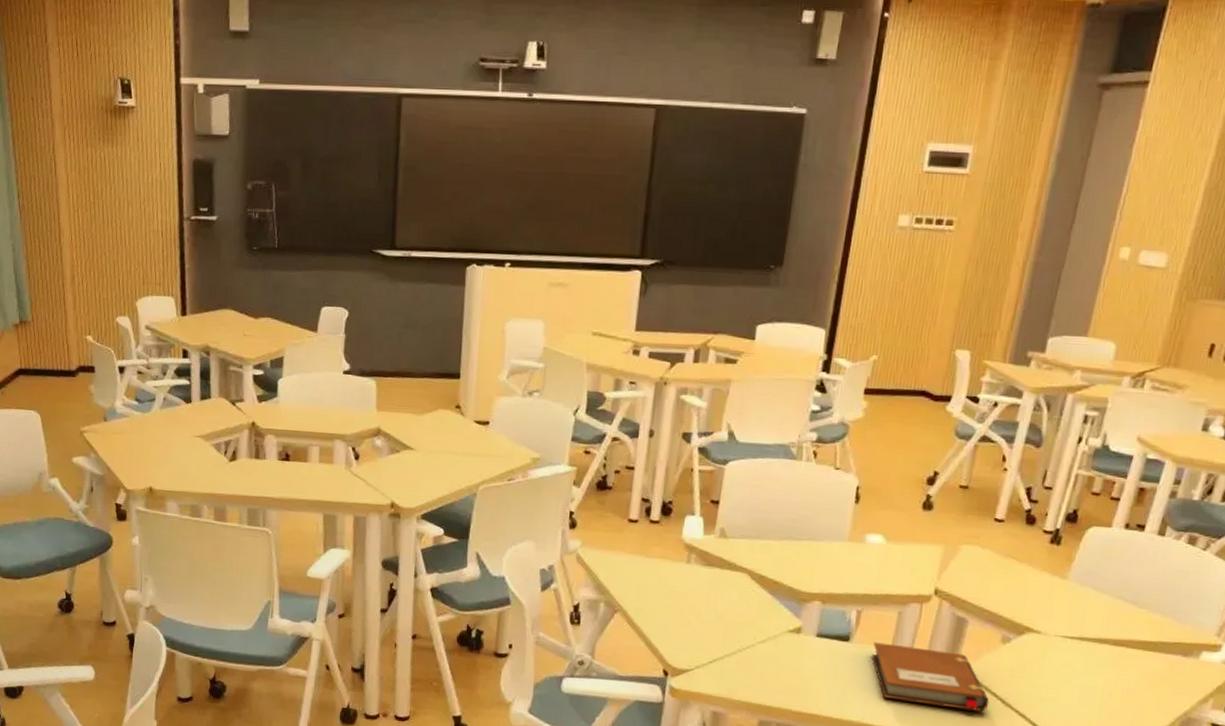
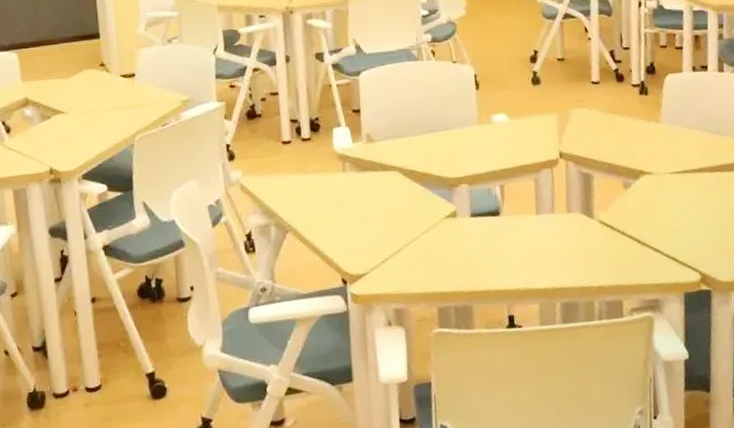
notebook: present [871,642,990,712] -> none [520,206,628,261]

